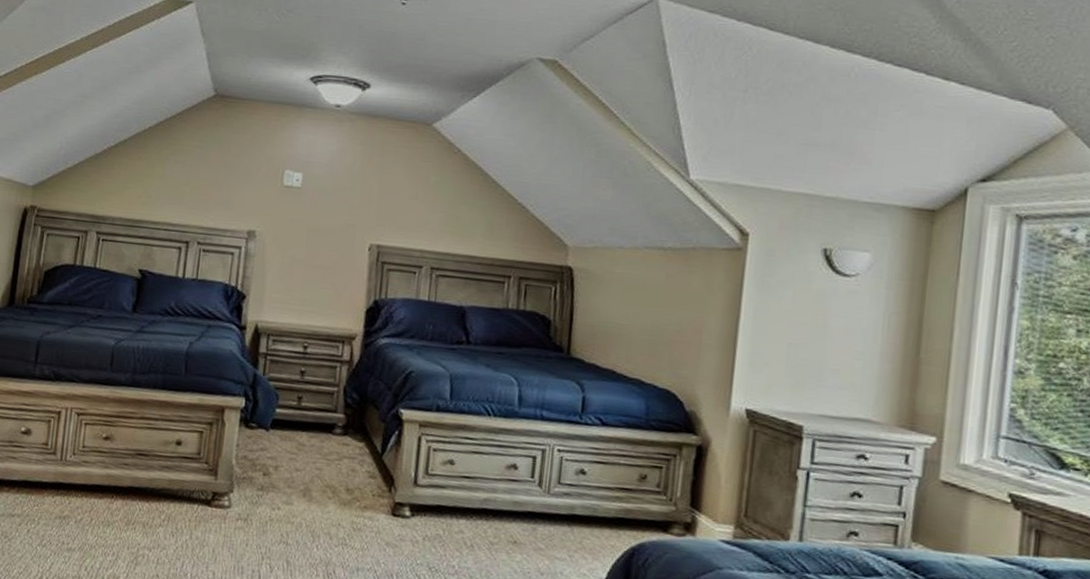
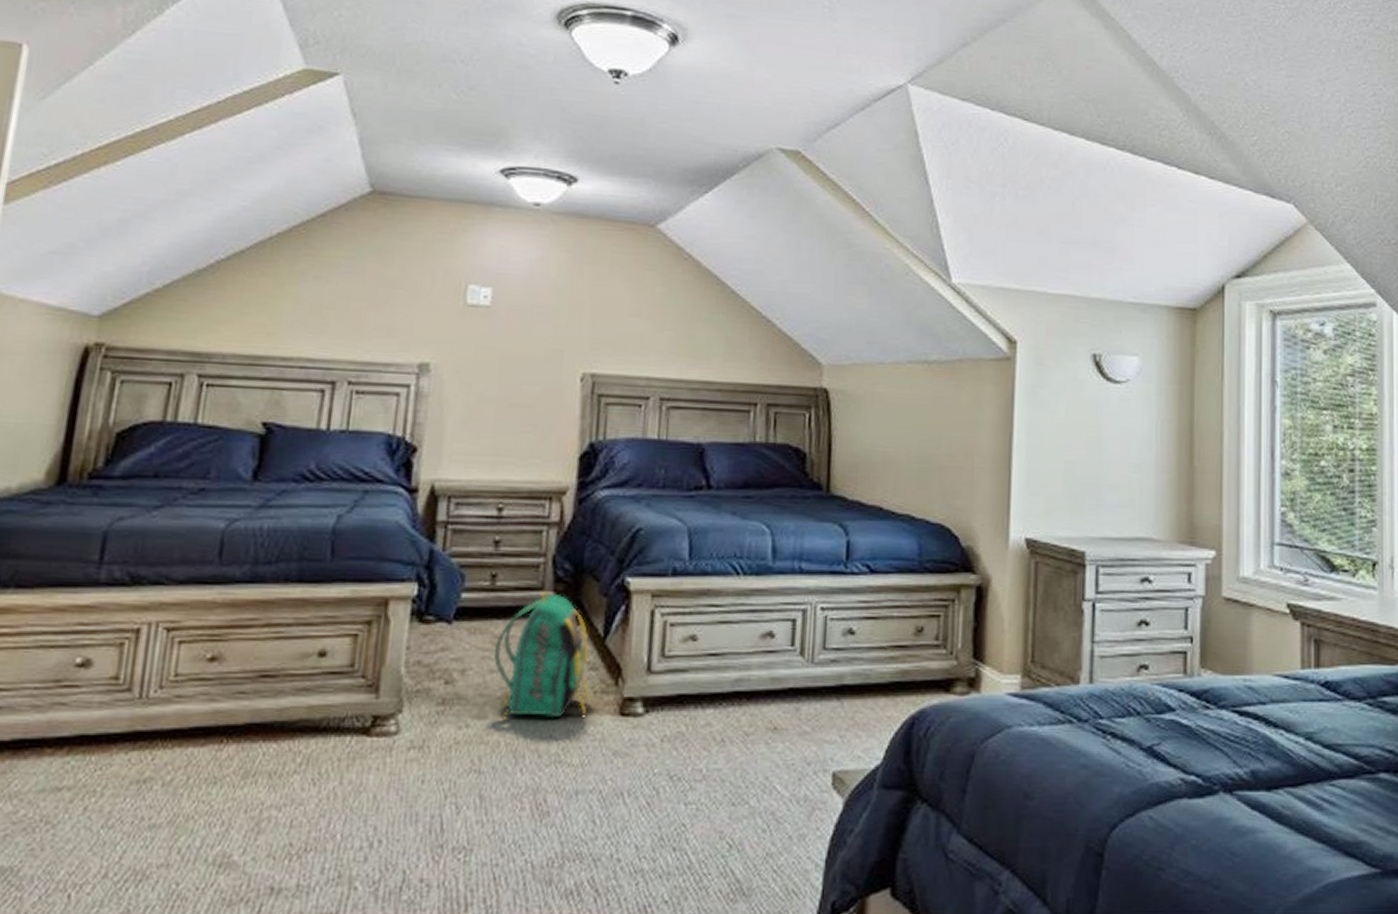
backpack: none [298,413,371,512] -> present [493,591,592,721]

